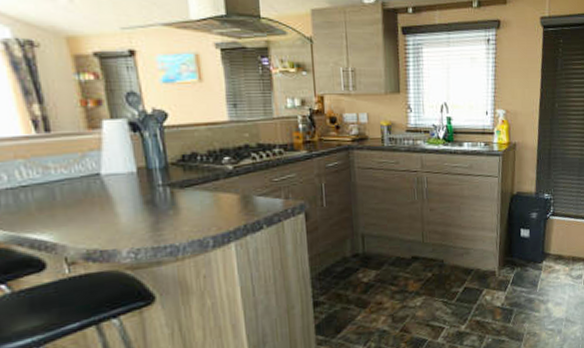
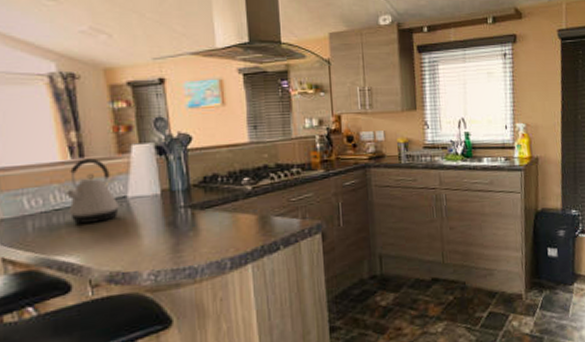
kettle: none [31,133,93,201] -> present [65,158,119,224]

